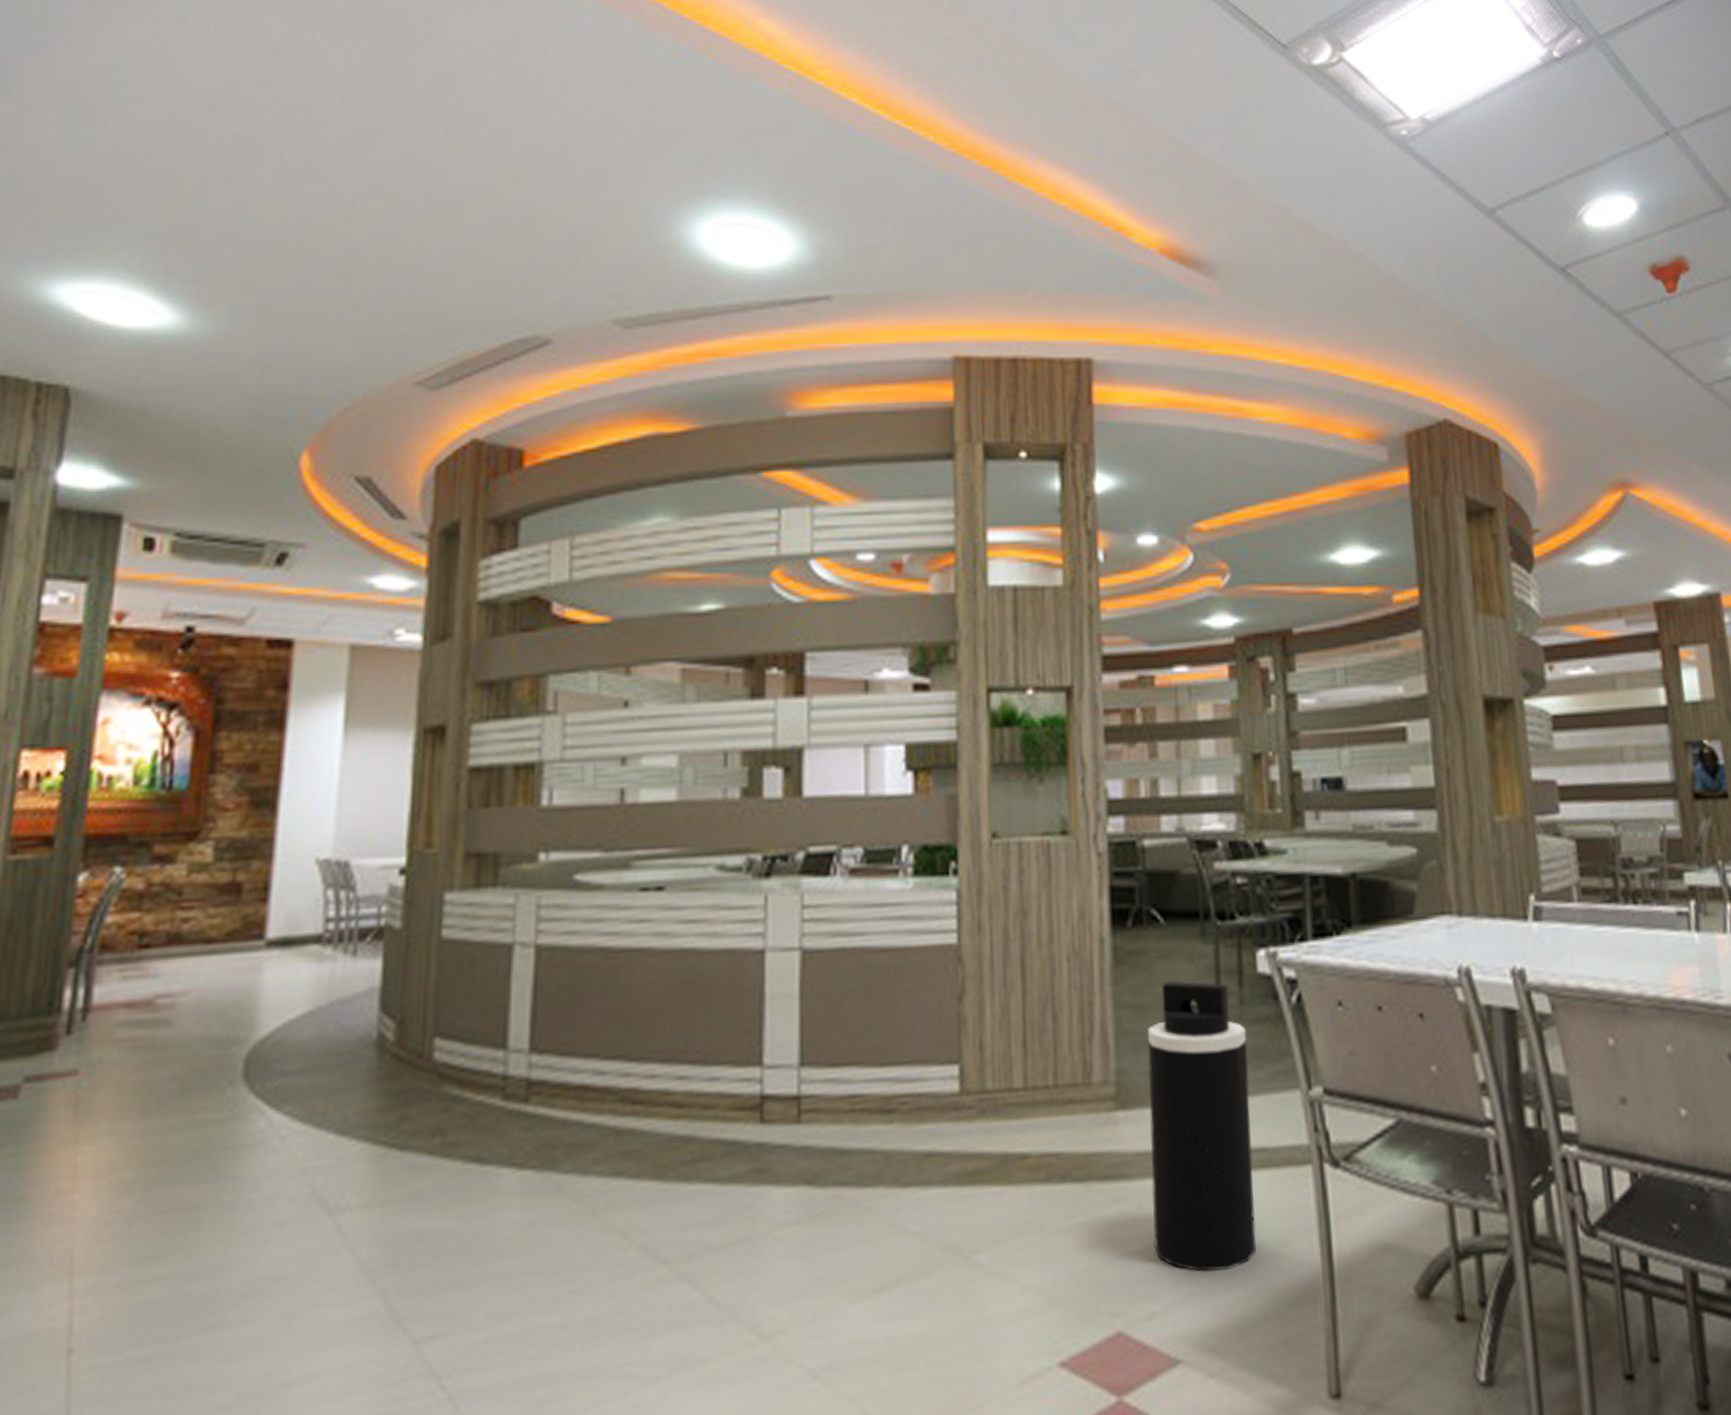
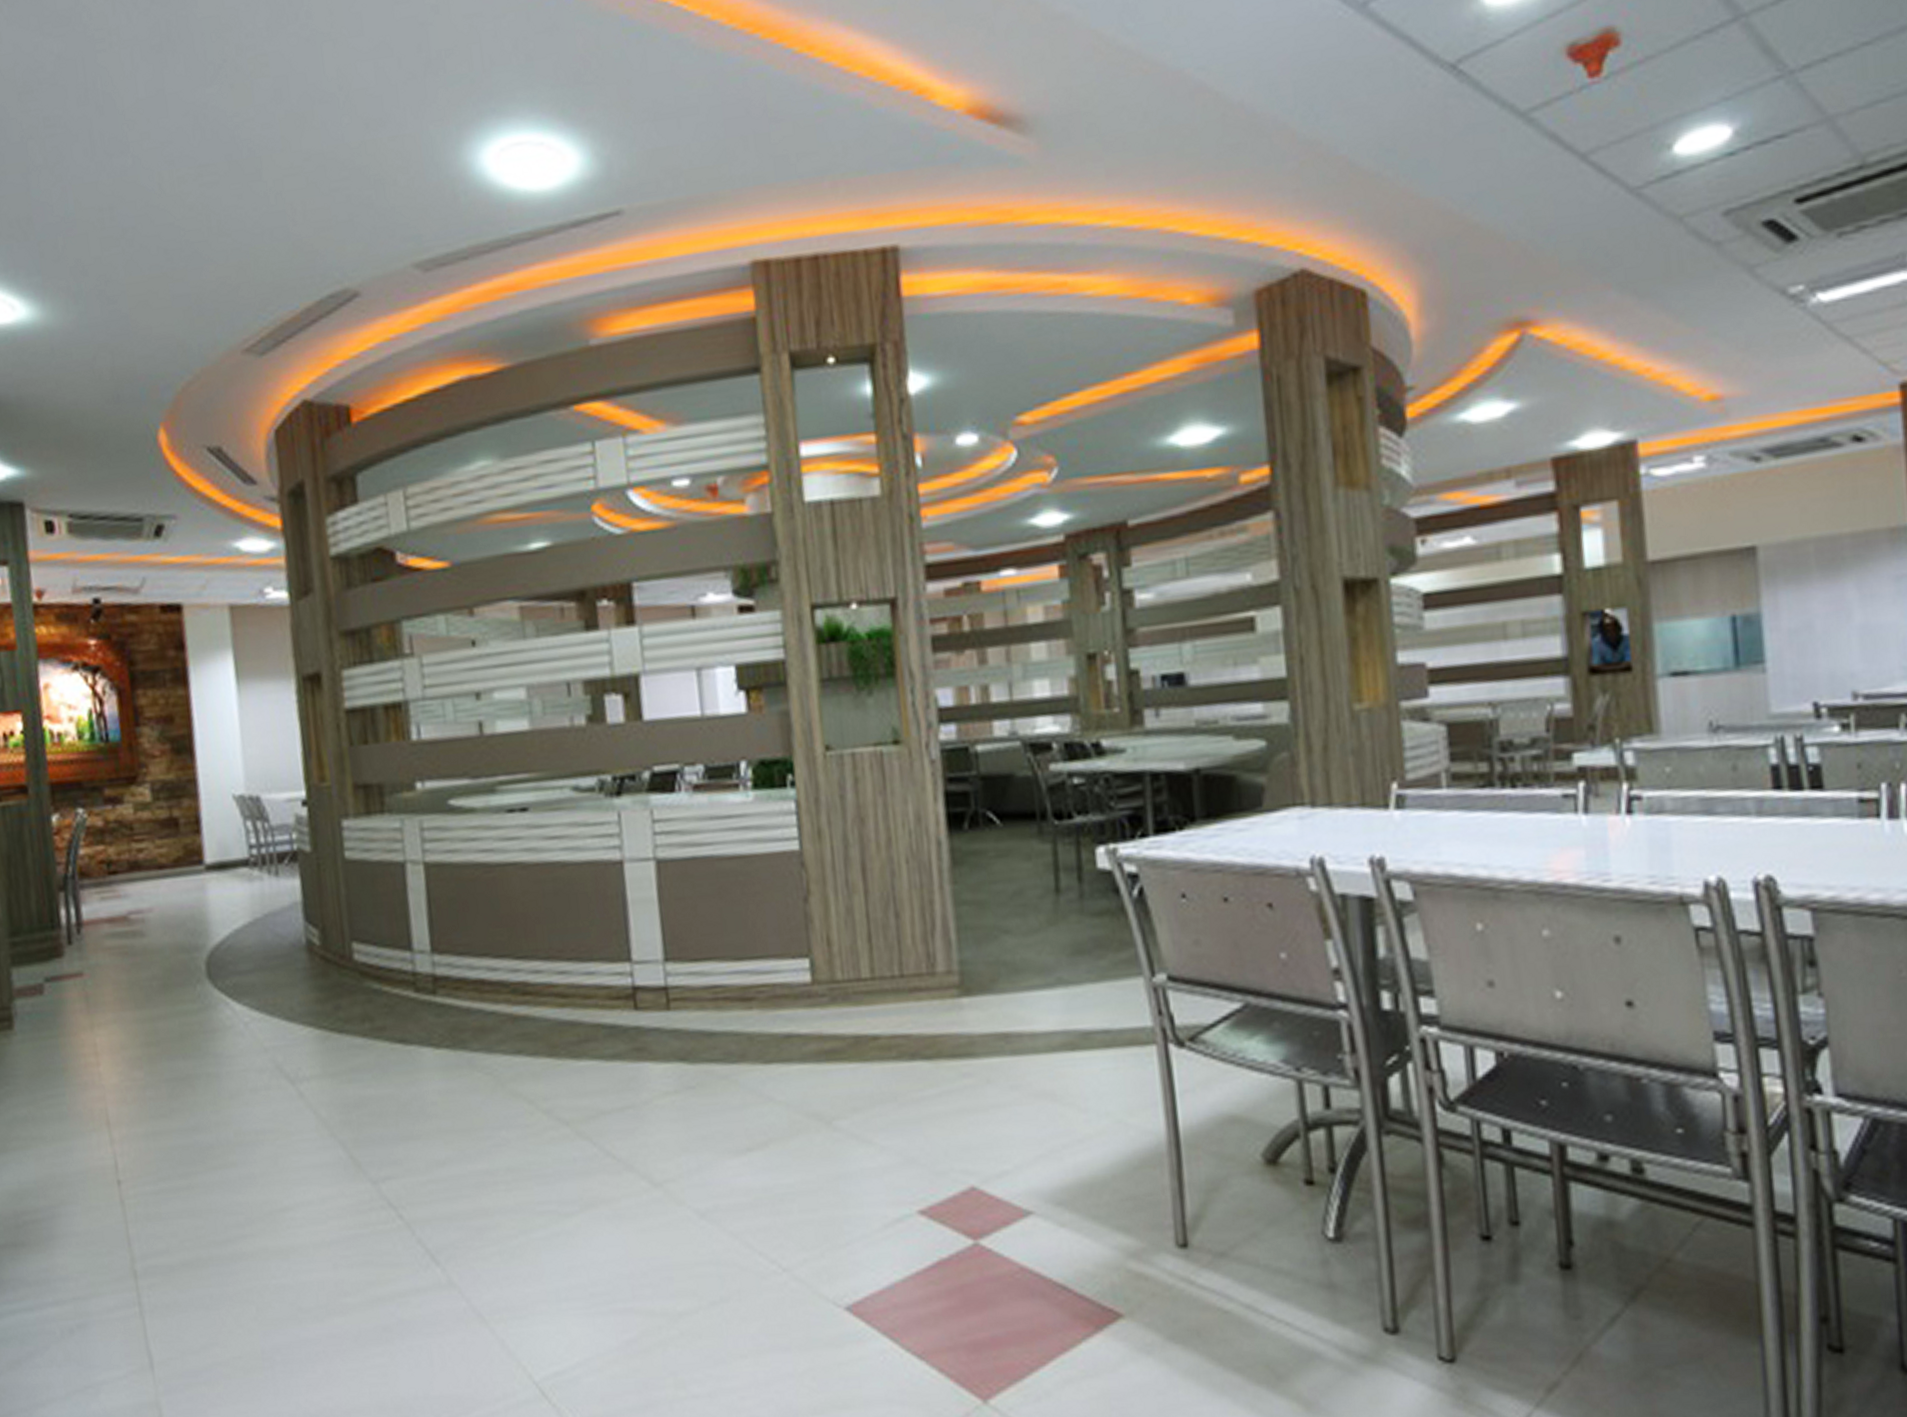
trash can: present [1147,981,1257,1272] -> none [987,878,1102,1138]

